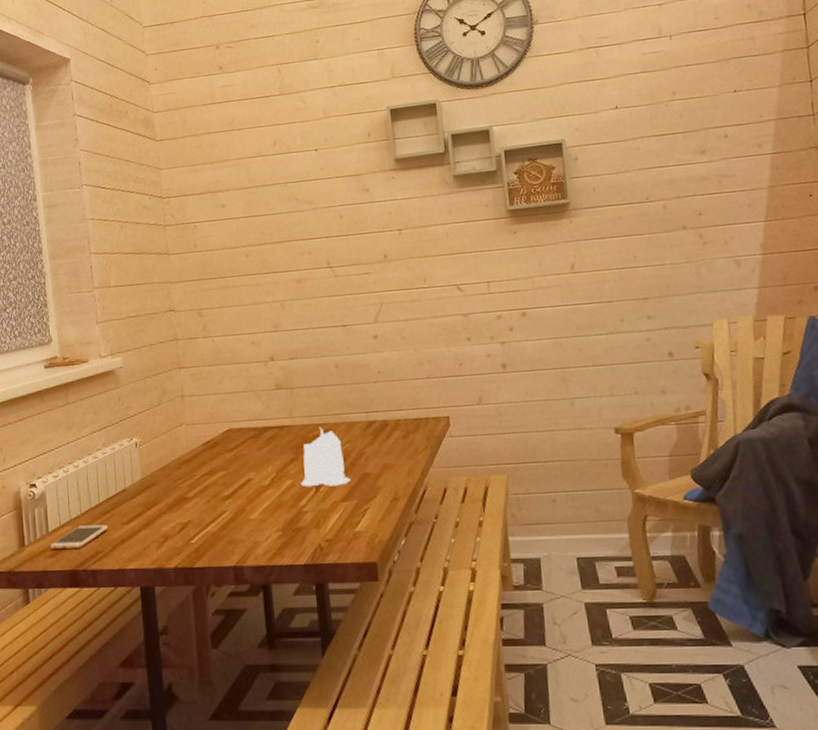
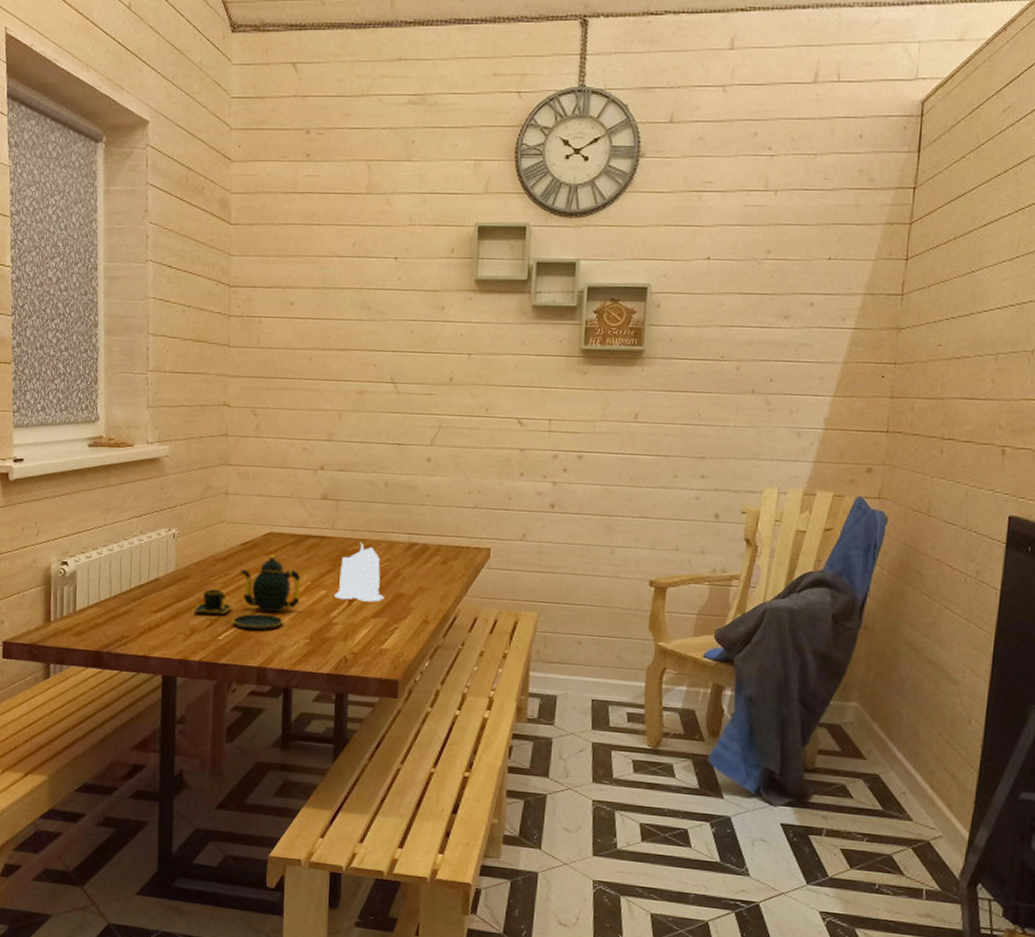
smartphone: present [49,524,108,550] -> none [75,609,136,631]
teapot: none [164,451,268,530] -> present [194,555,301,631]

